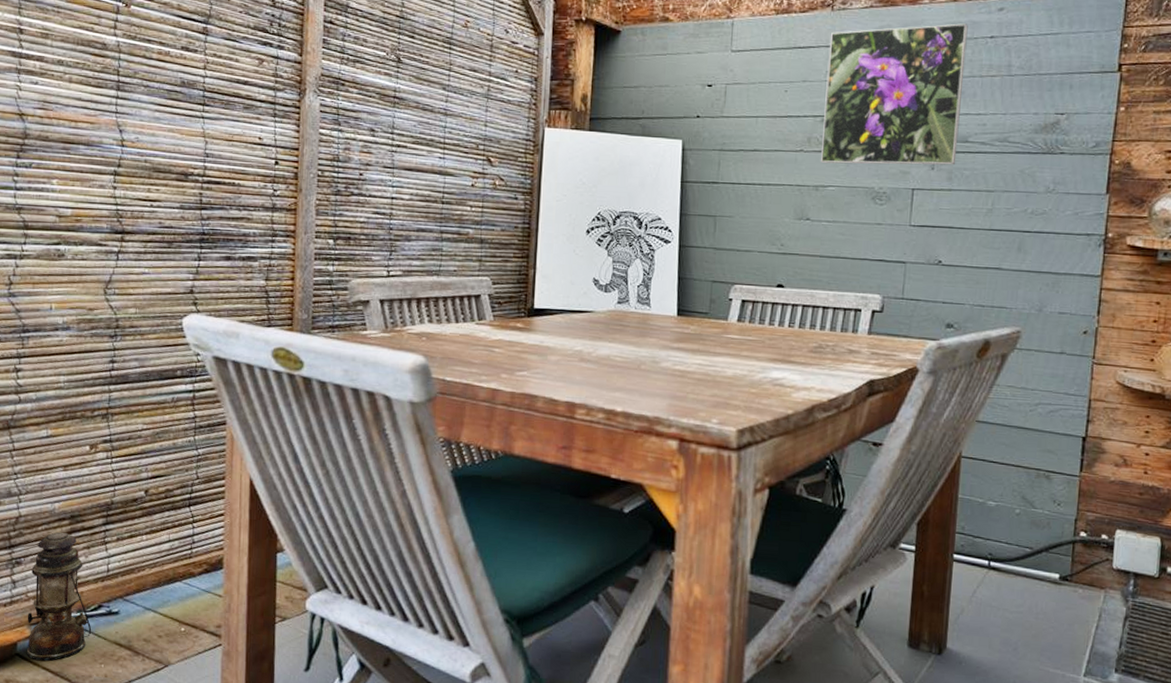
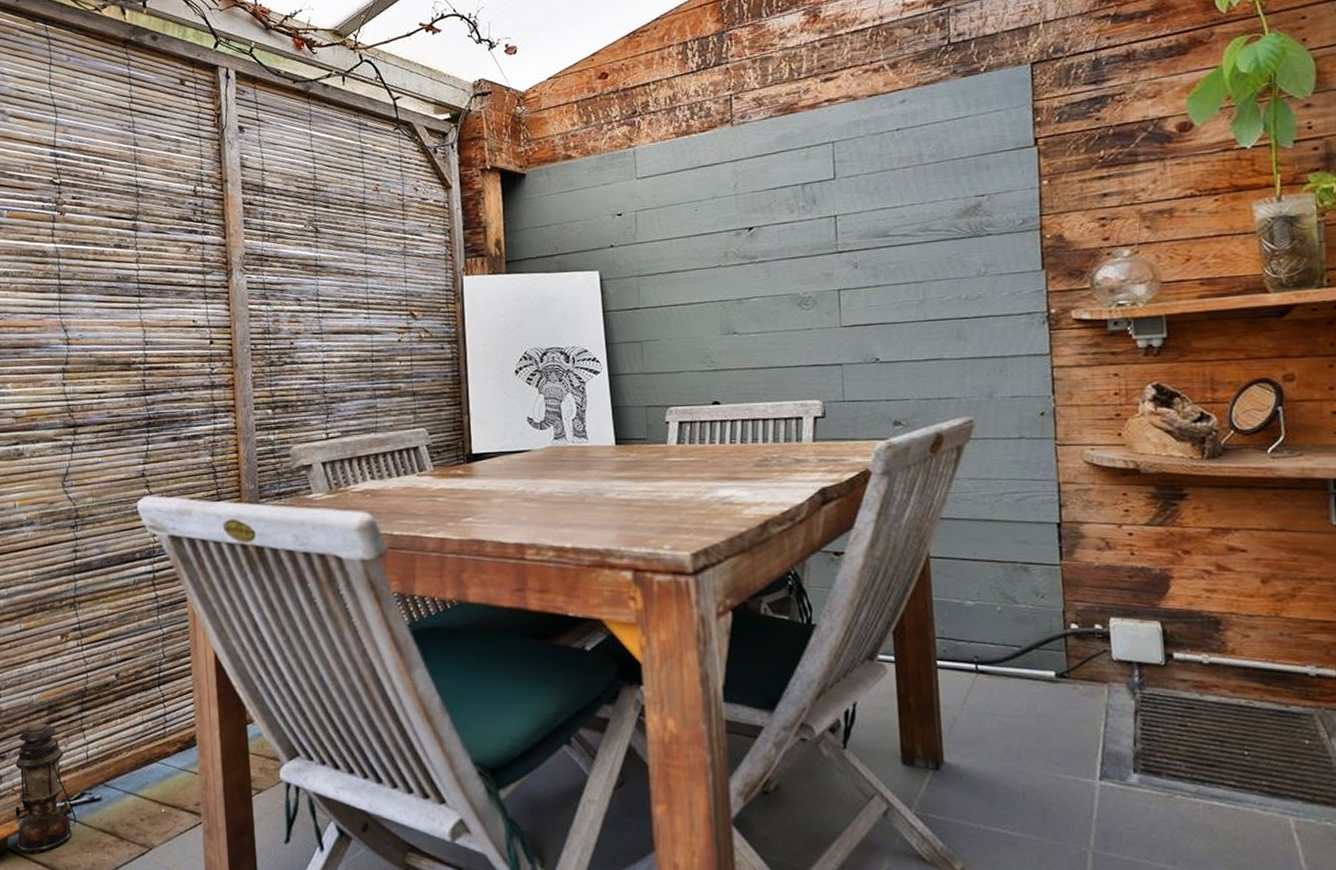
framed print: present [821,23,968,165] -> none [733,120,880,275]

